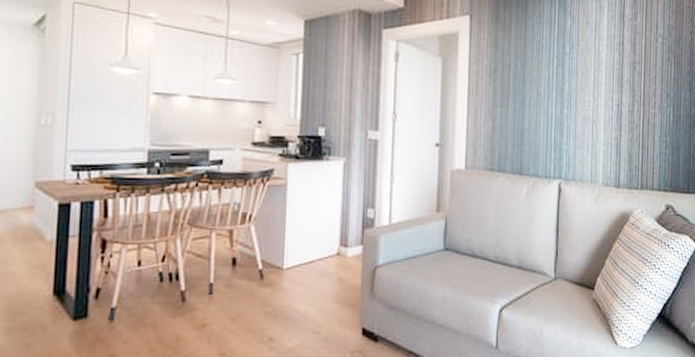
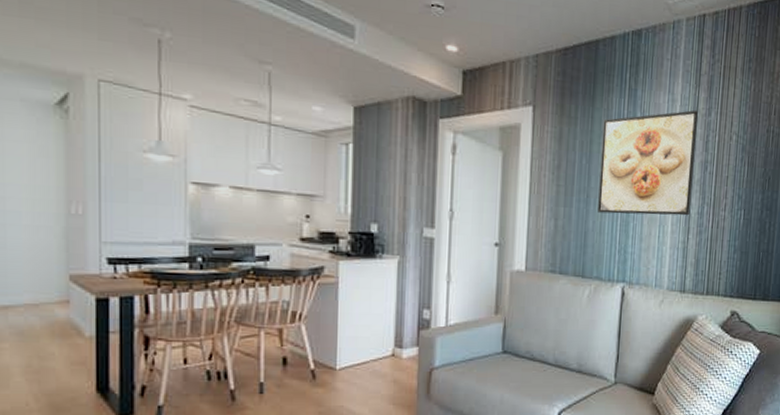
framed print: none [533,15,624,114] -> present [598,109,698,216]

